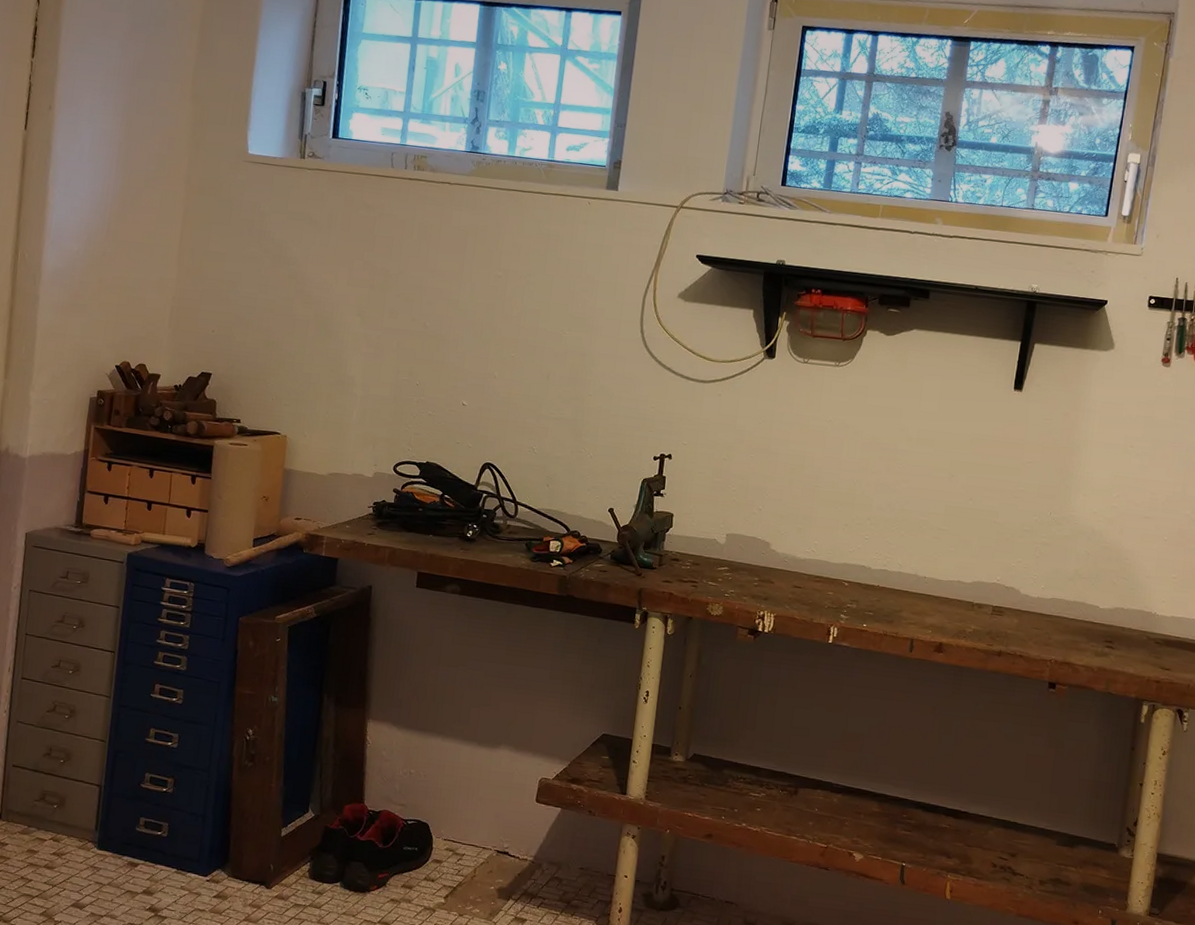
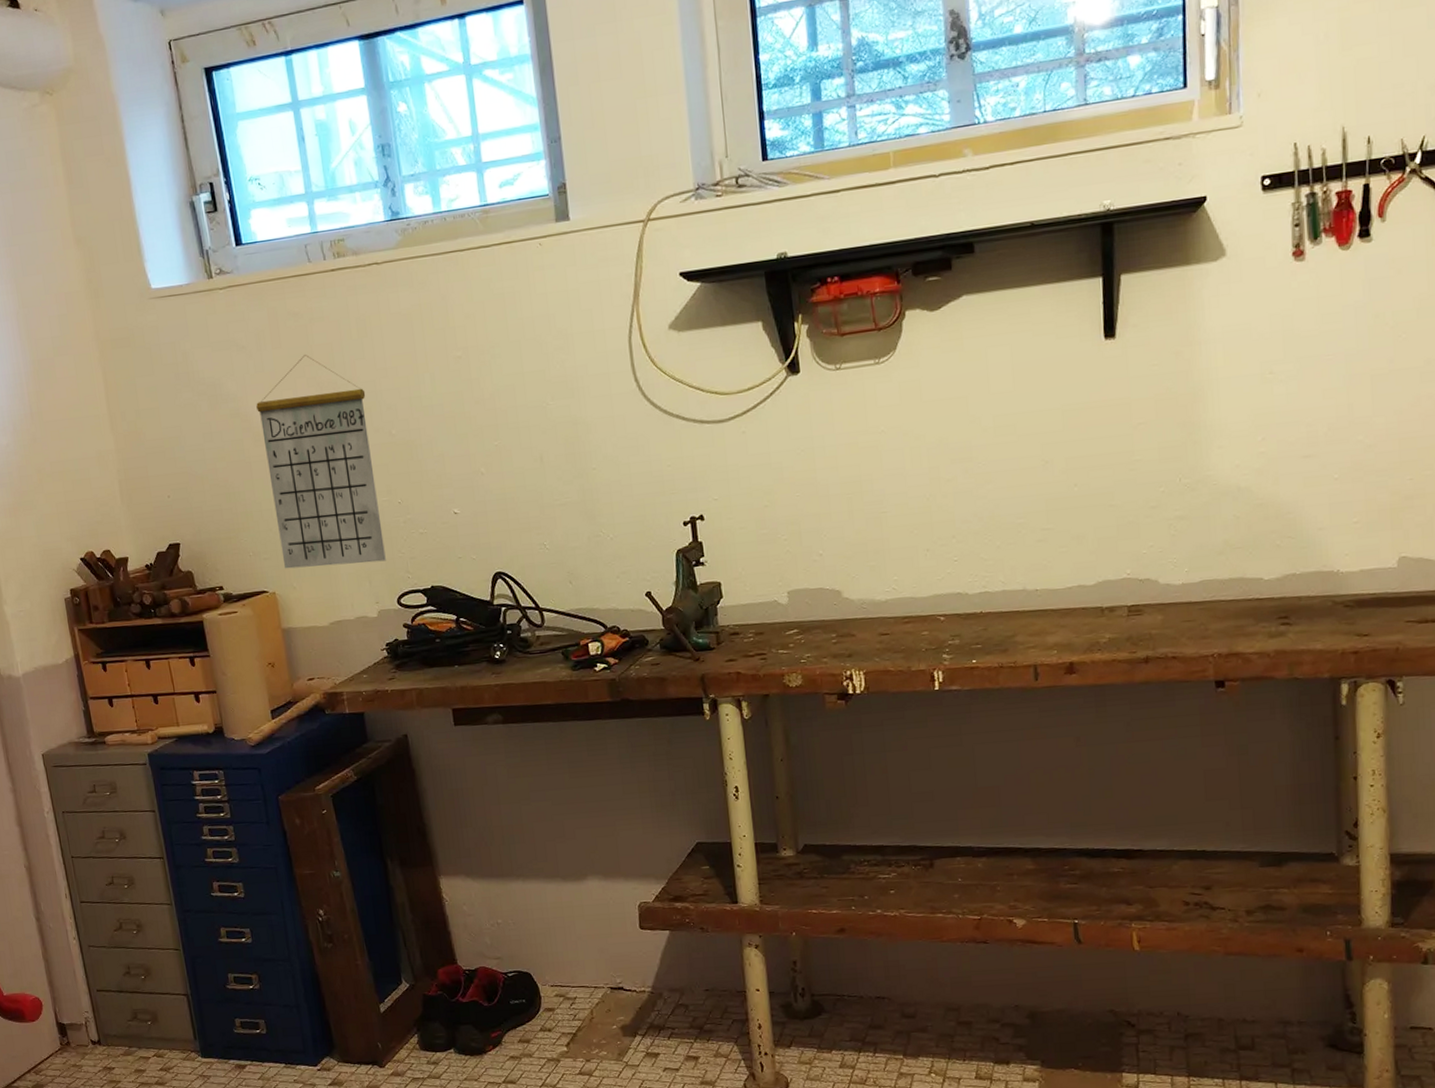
calendar: none [301,242,412,431] -> present [256,355,386,569]

